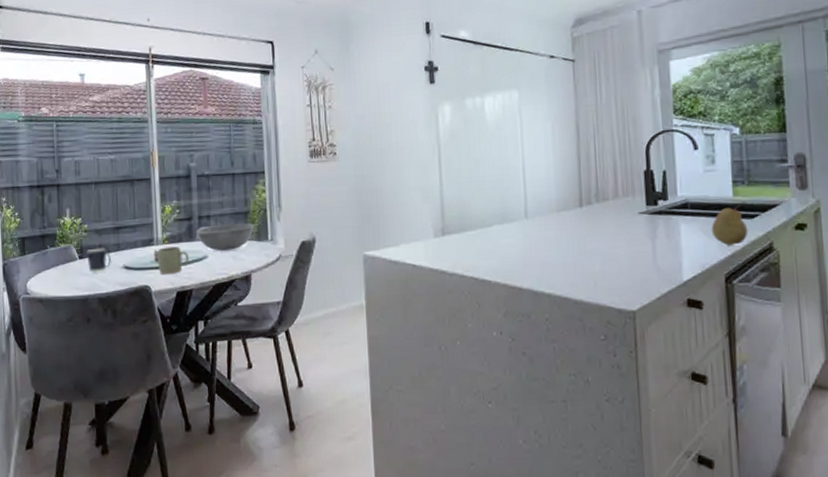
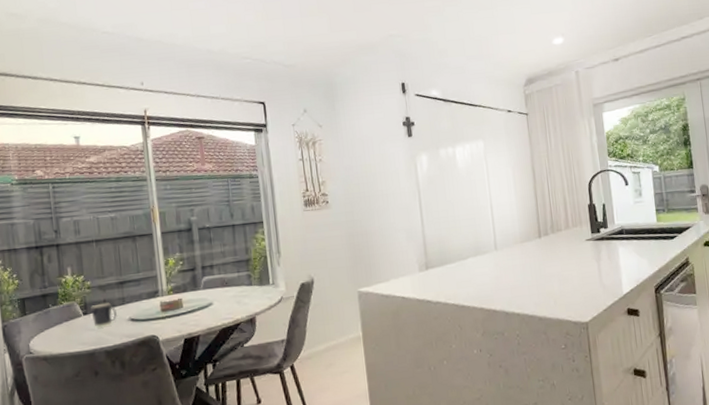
mug: present [157,246,190,274] -> none [163,296,195,323]
bowl: present [195,223,254,251] -> none [199,270,256,298]
fruit: present [711,200,749,246] -> none [642,225,670,263]

